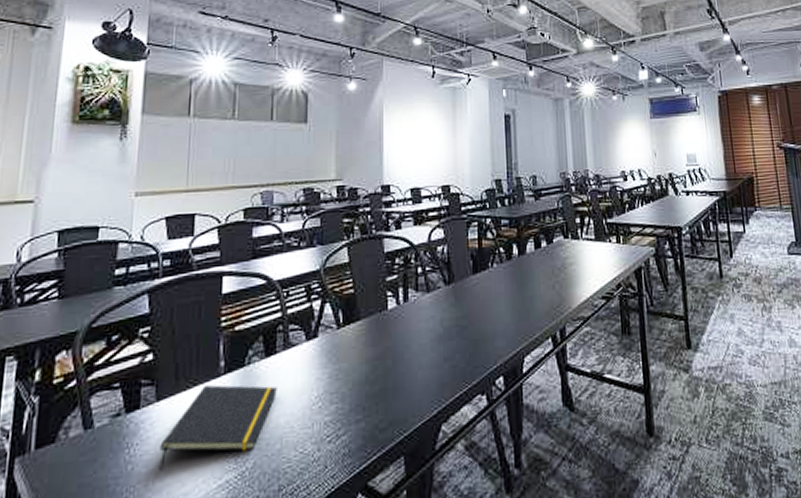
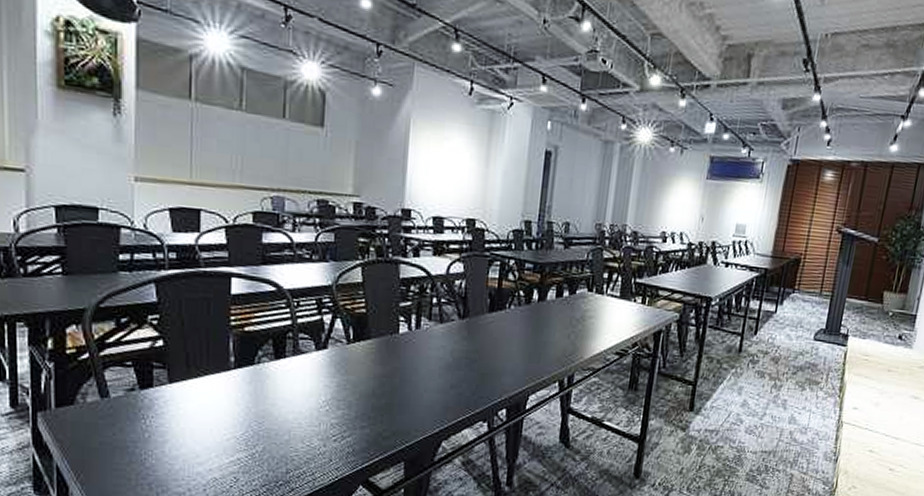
notepad: present [158,385,277,470] -> none [174,376,286,441]

